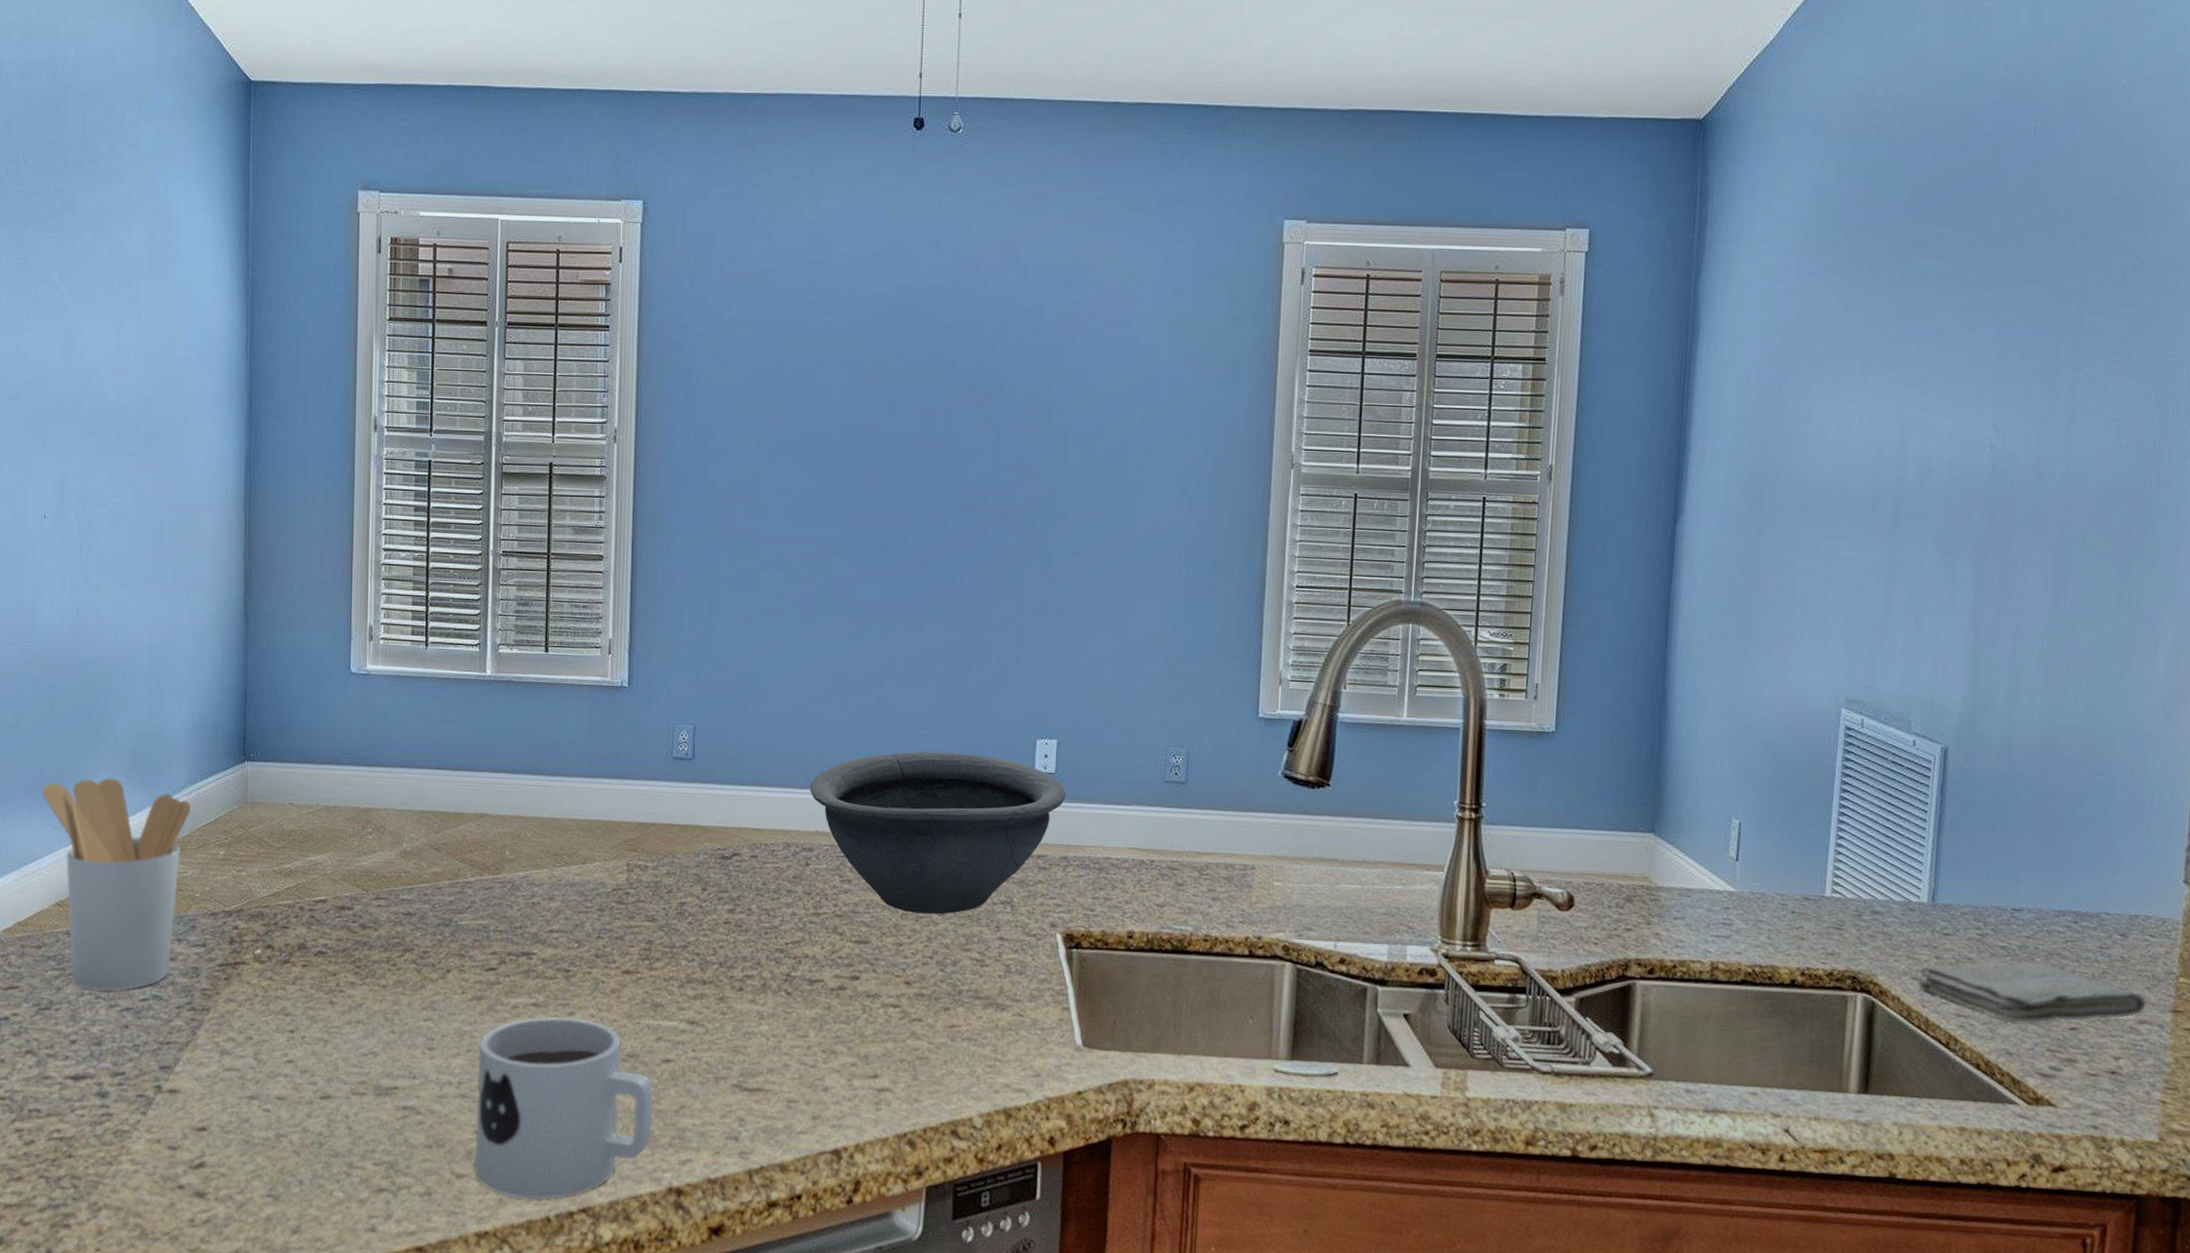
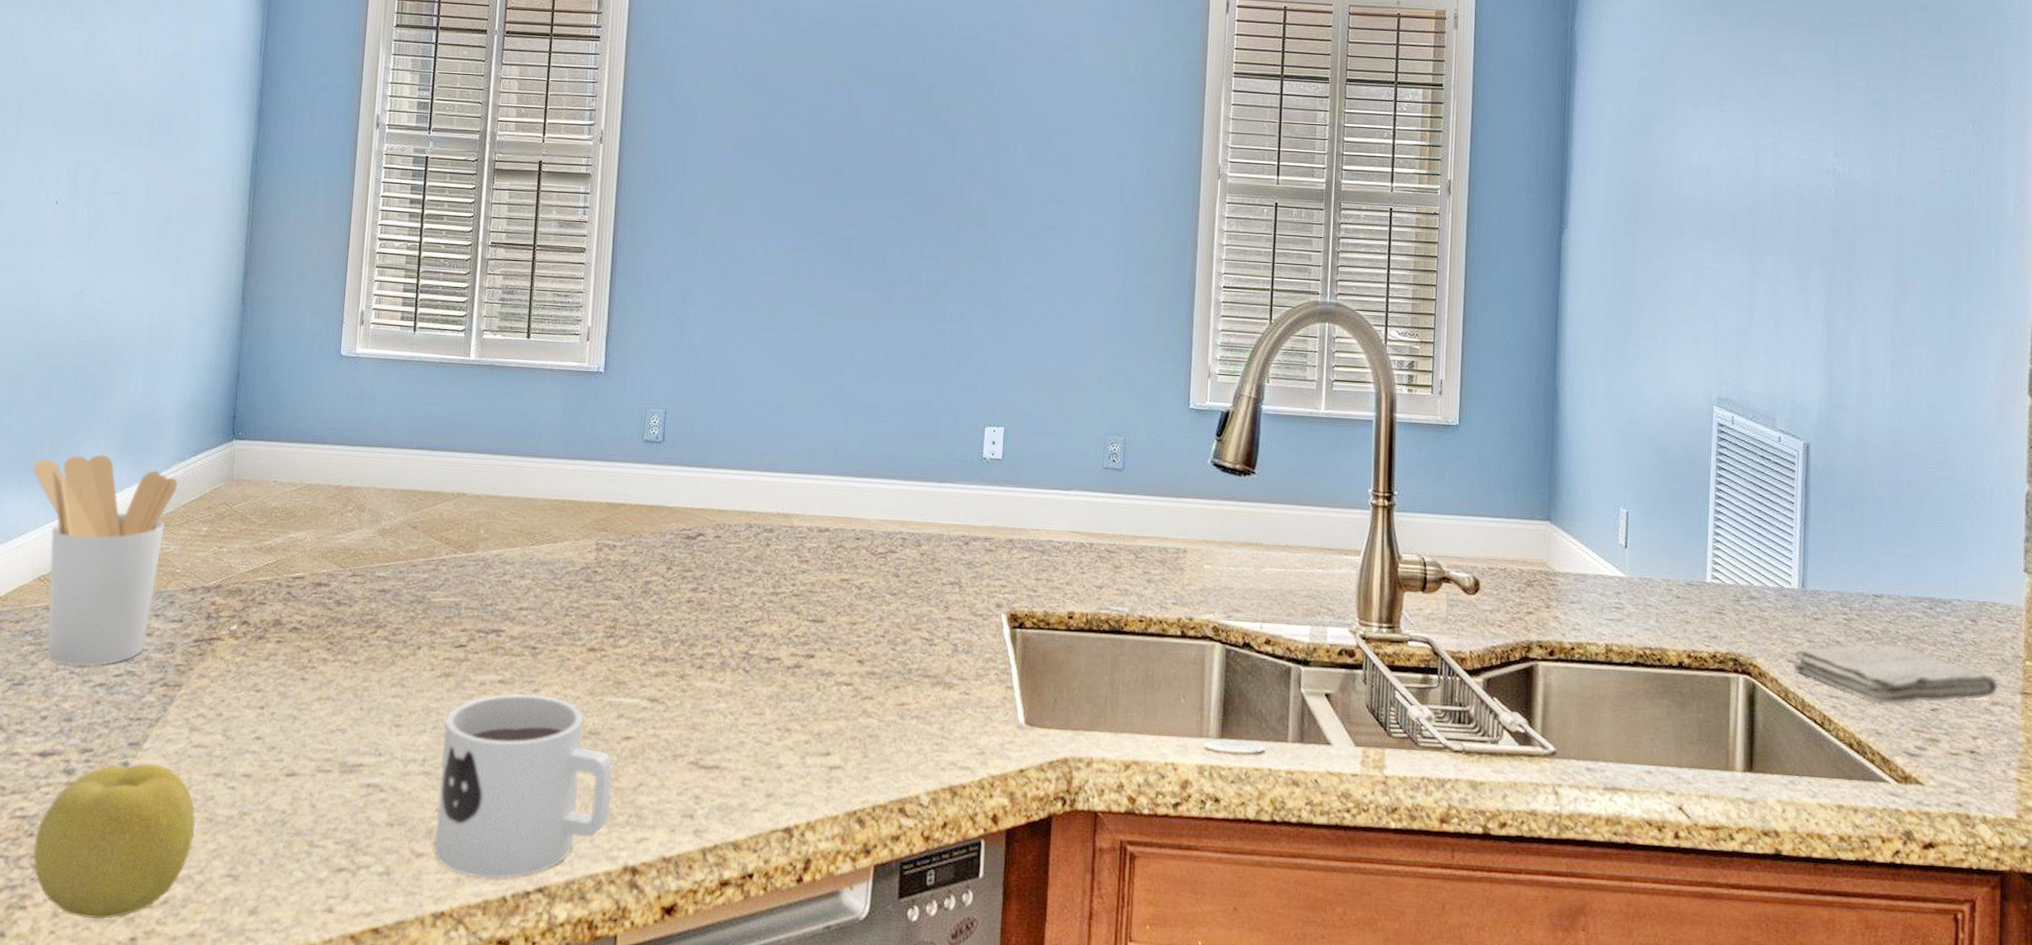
fruit: none [74,1087,233,1238] -> present [33,764,196,920]
bowl: present [809,751,1066,915] -> none [772,437,1012,595]

